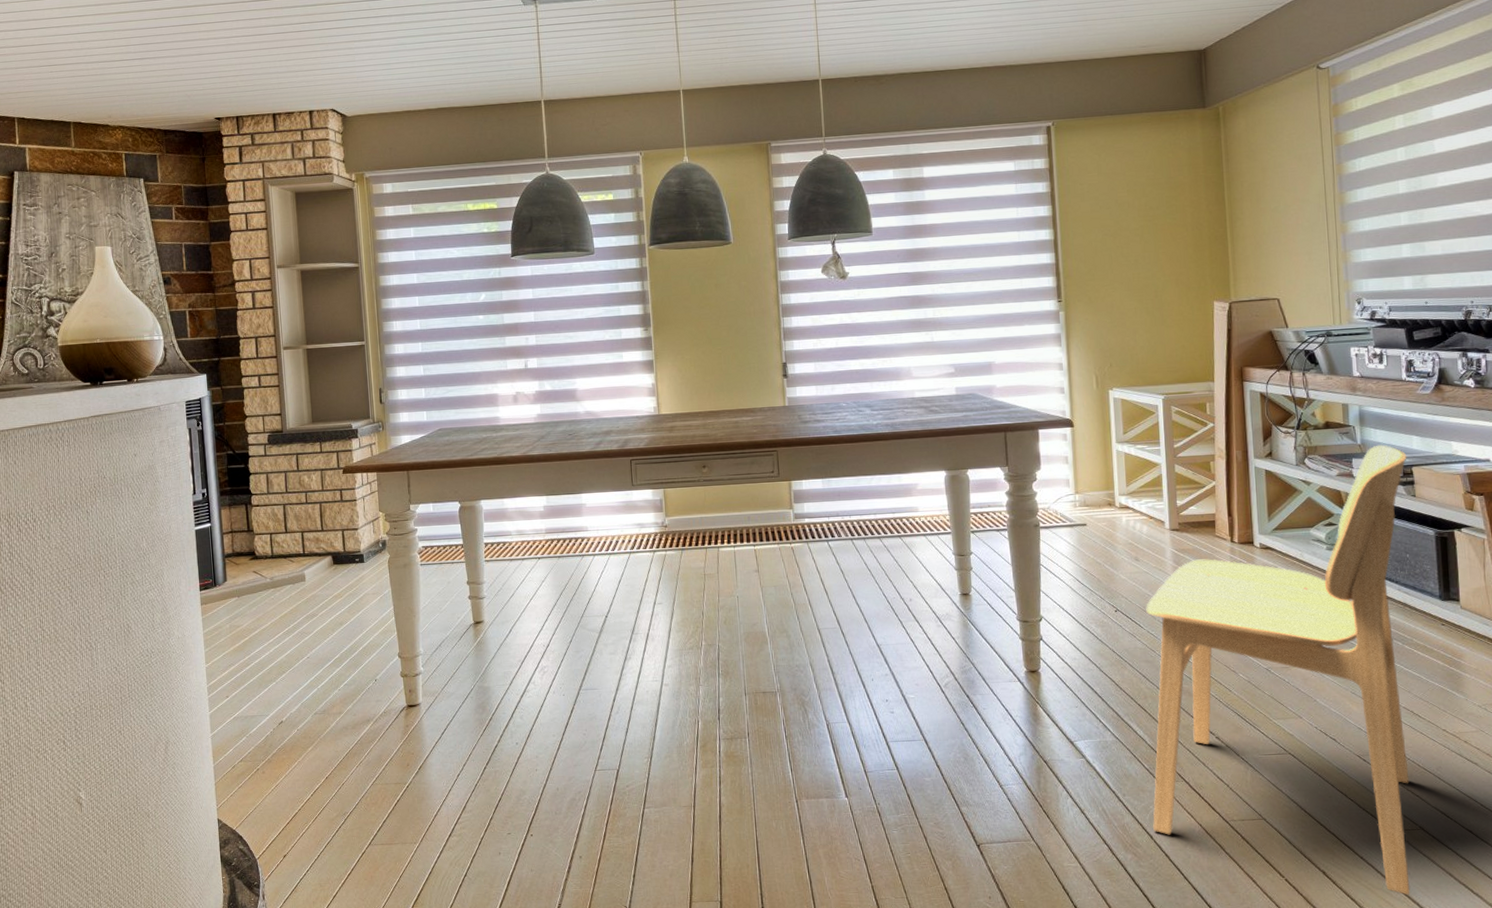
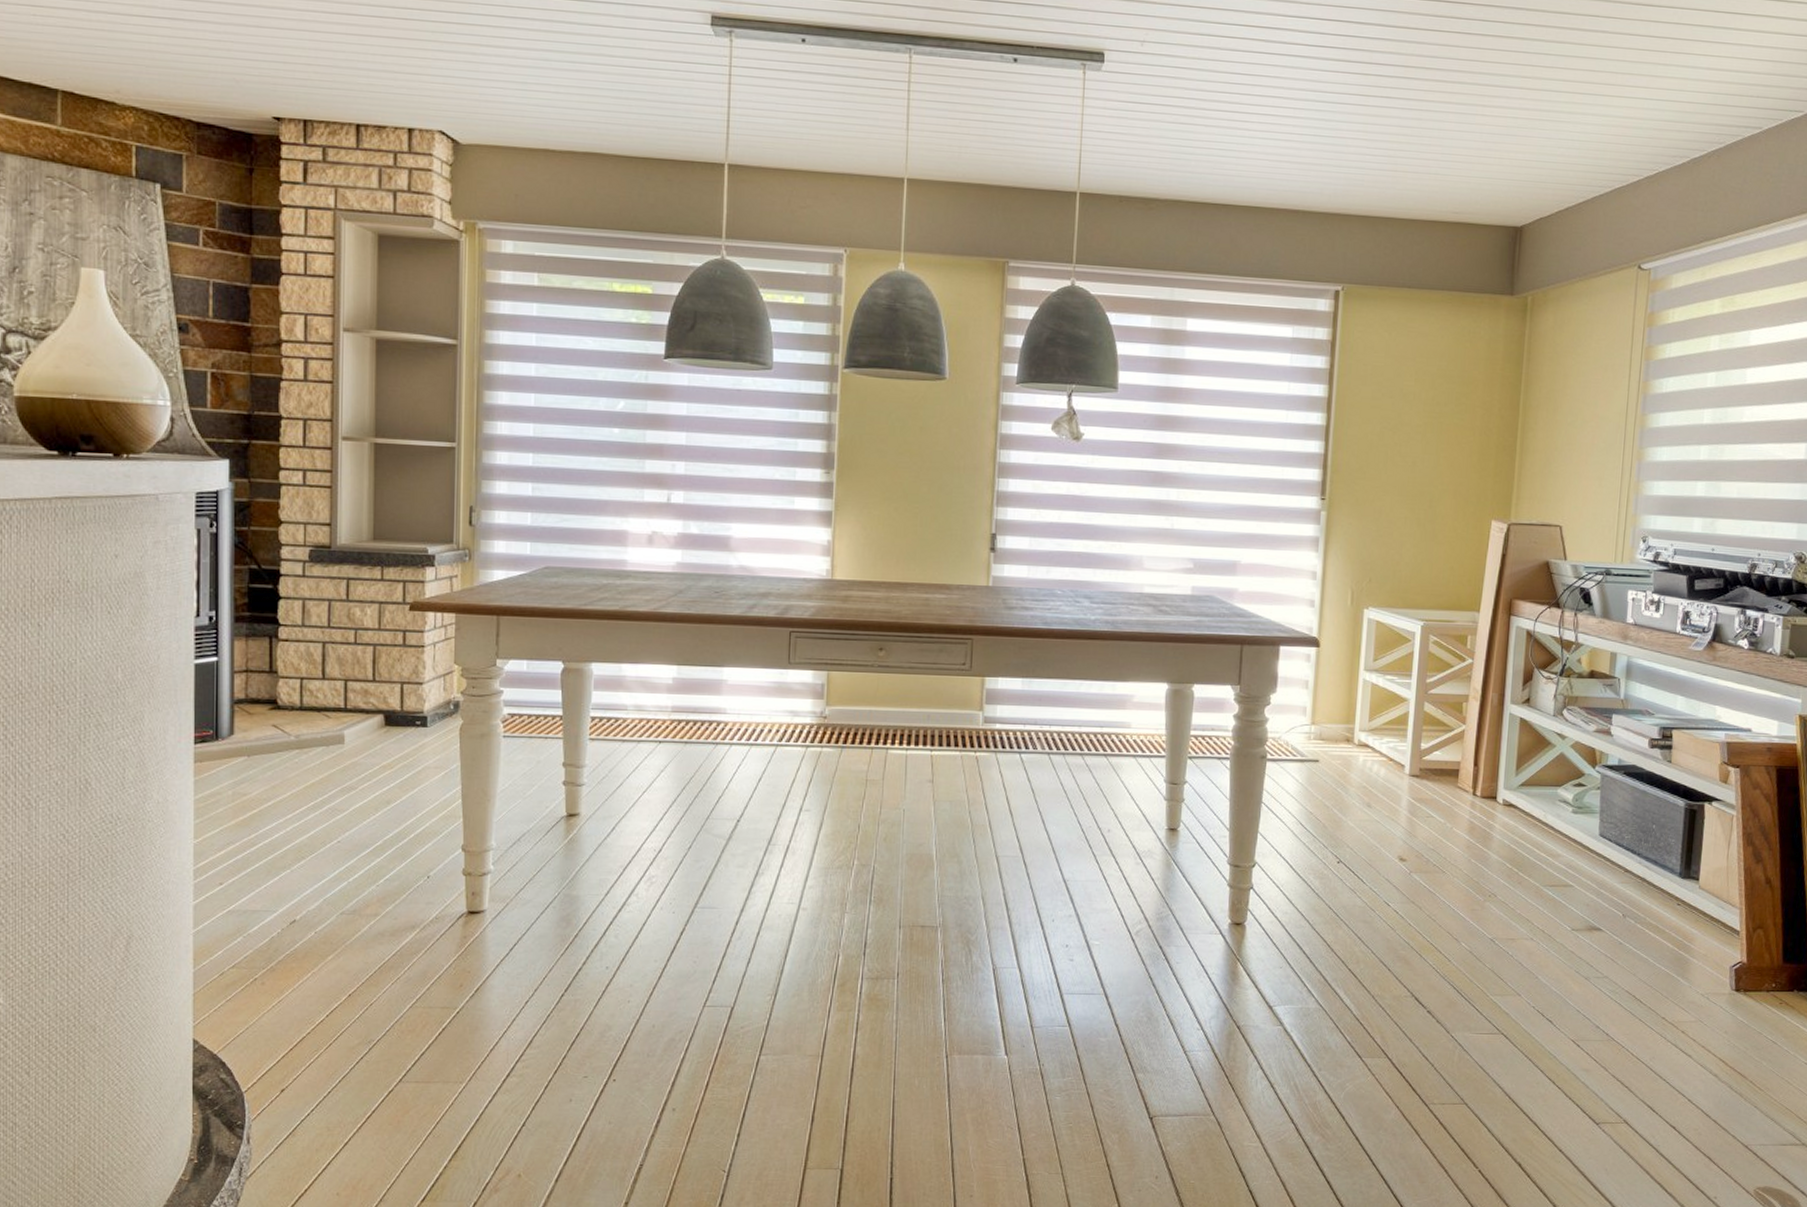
dining chair: present [1146,444,1411,895] -> none [1345,701,1669,1193]

